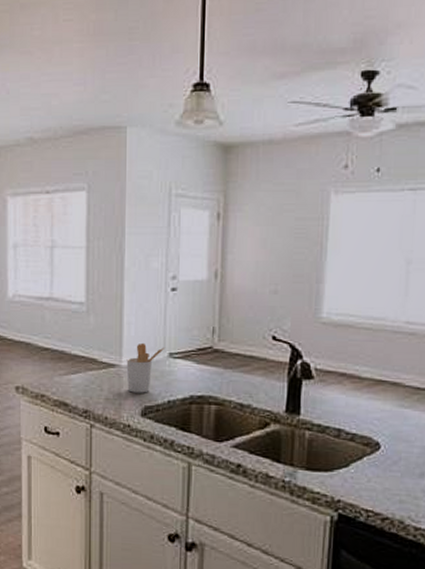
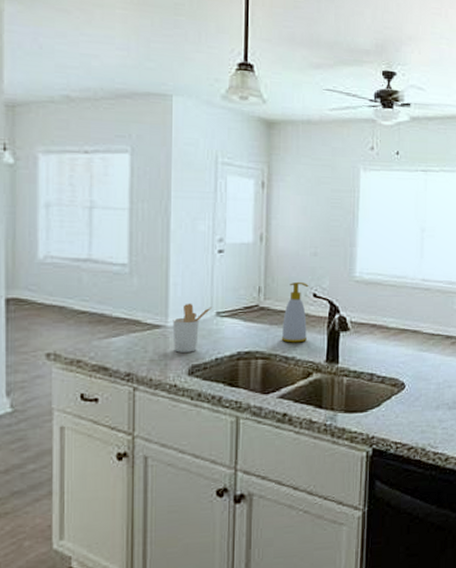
soap bottle: none [236,322,268,390] -> present [281,281,309,343]

